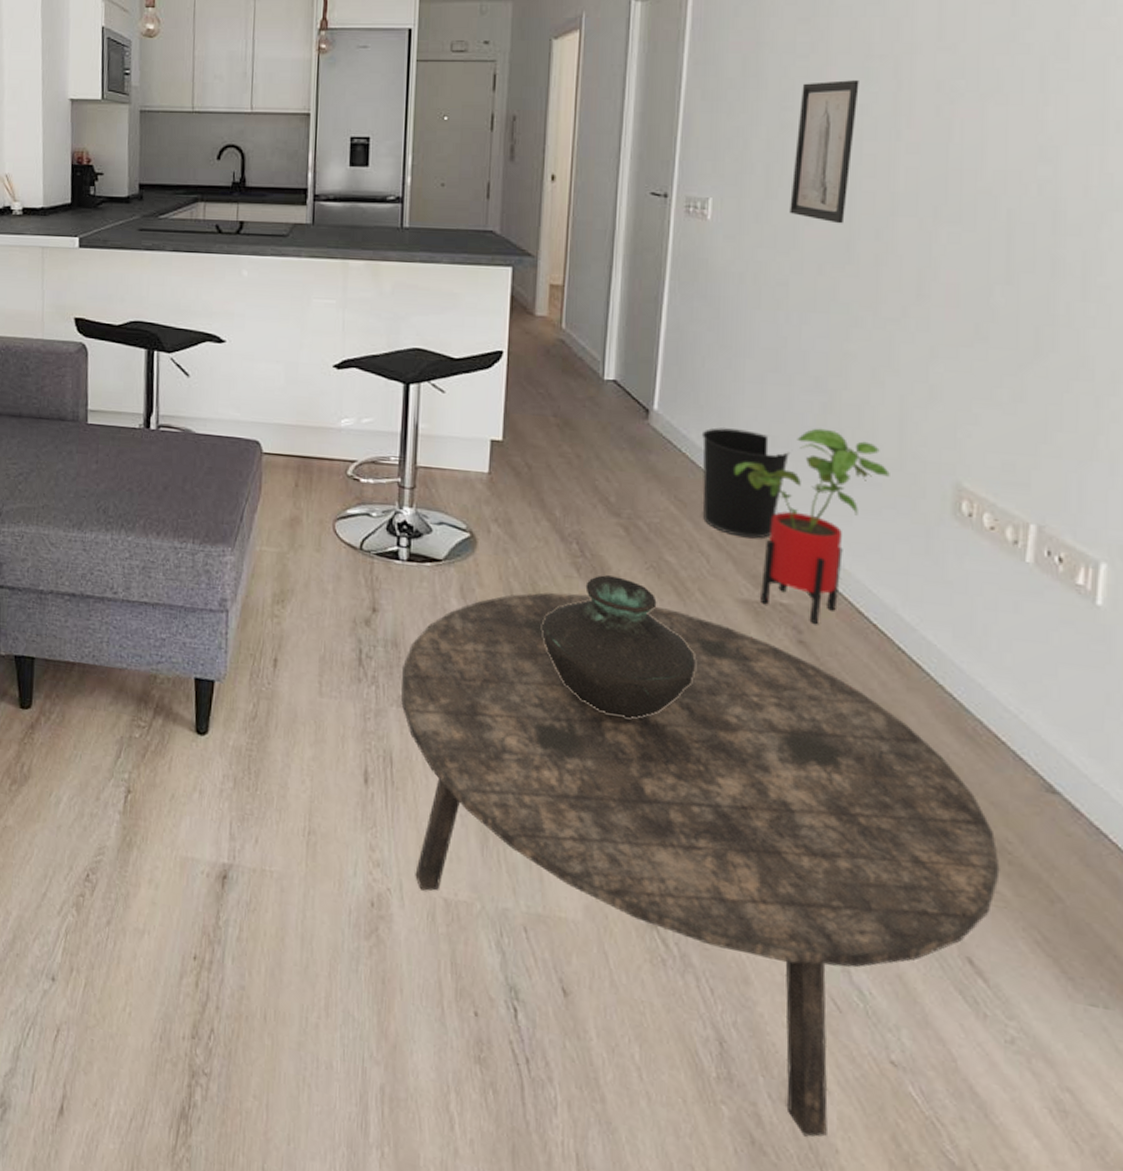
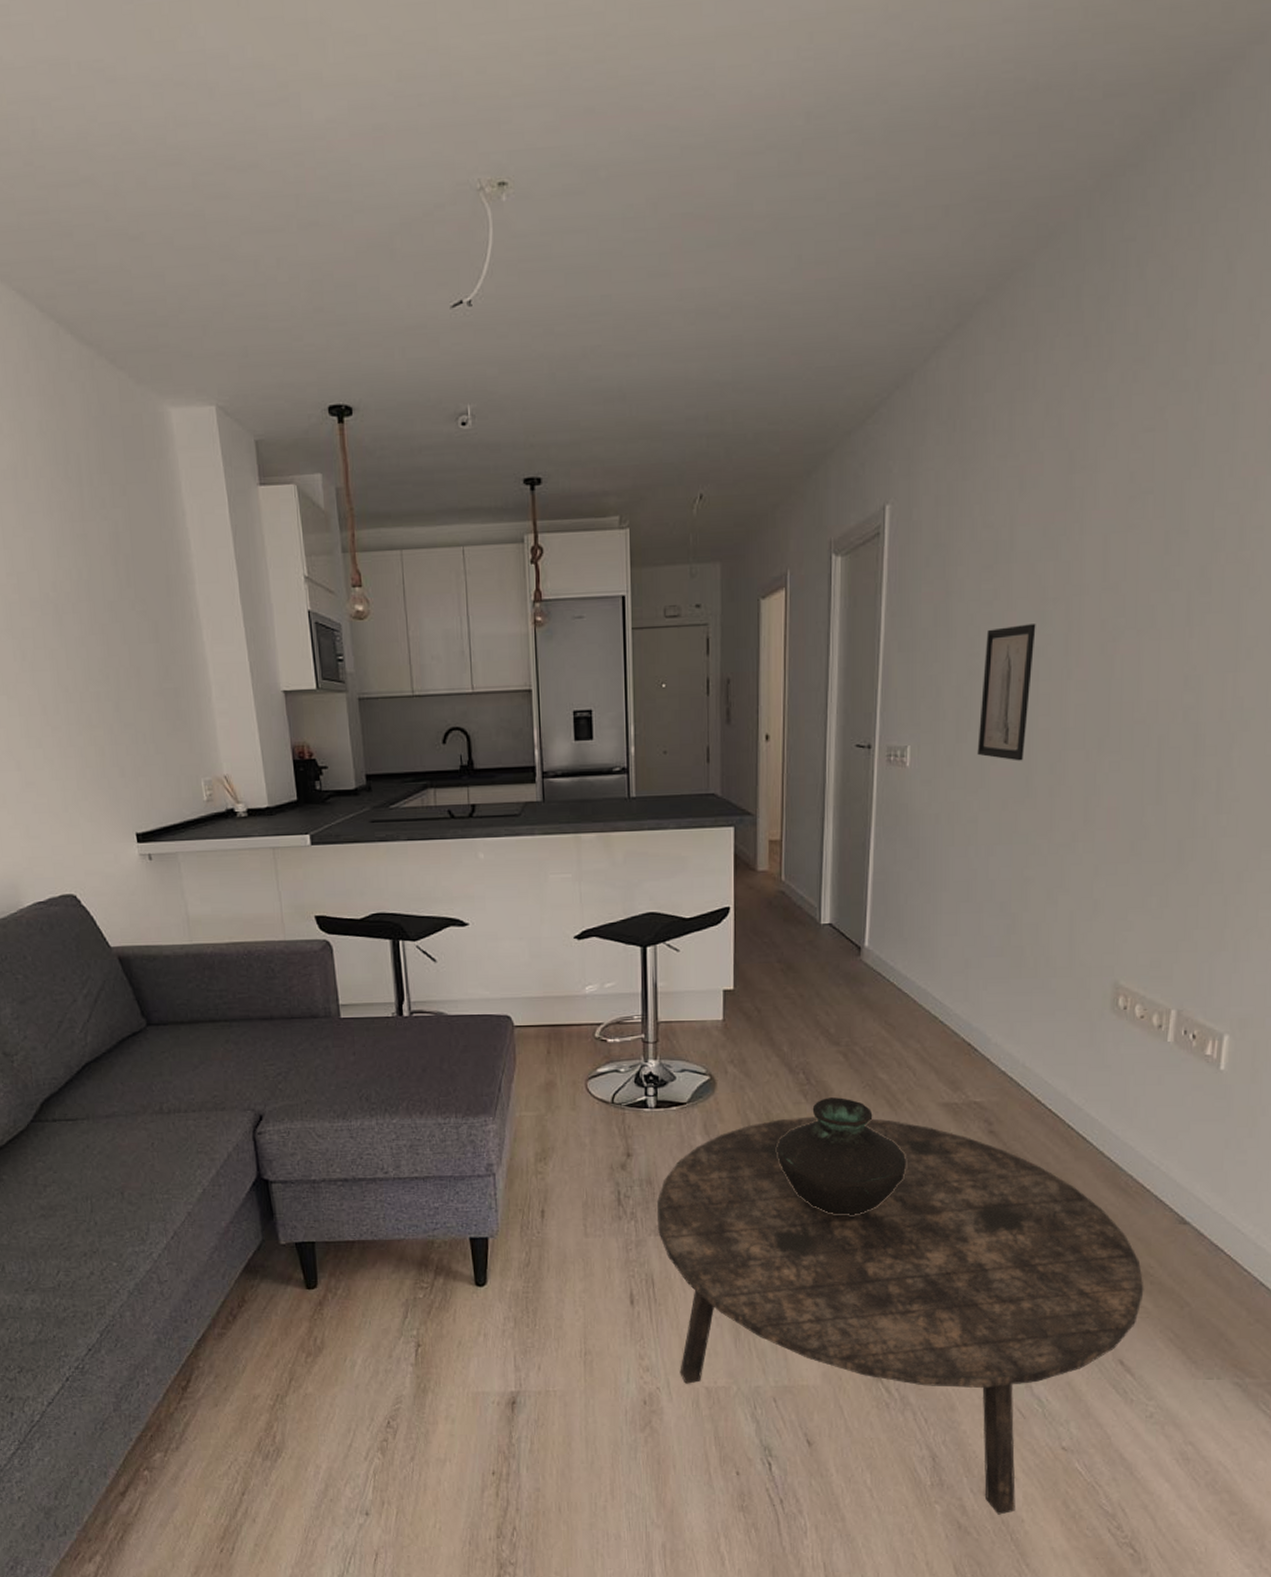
wastebasket: present [701,427,791,539] -> none [906,956,981,1050]
house plant: present [734,428,890,625] -> none [934,947,1062,1116]

